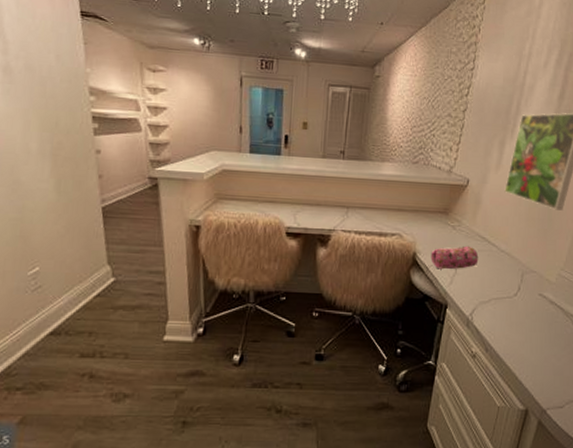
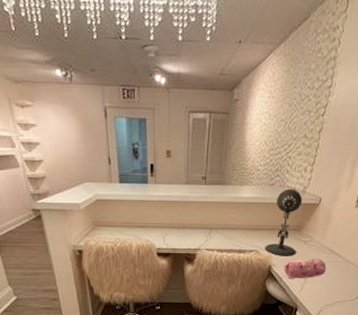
desk lamp: none [408,167,449,243] -> present [265,188,303,256]

